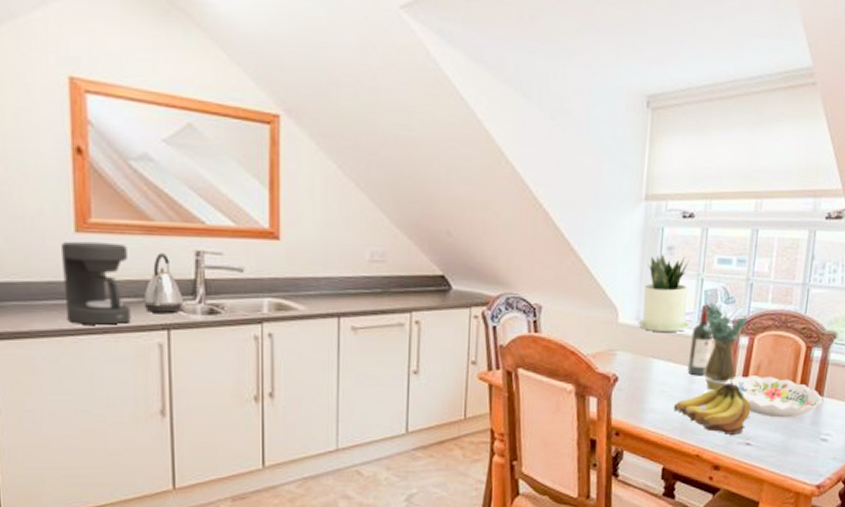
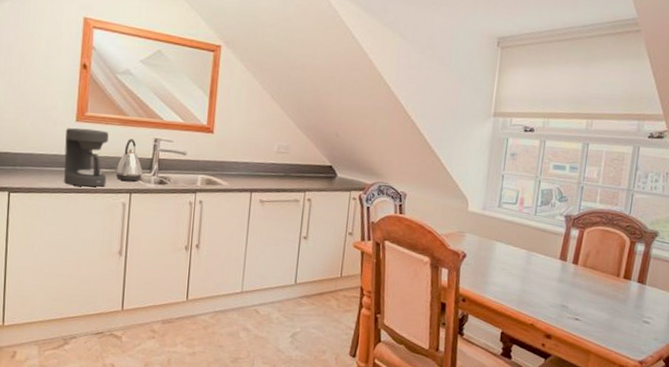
planter: present [637,254,690,332] -> none [484,159,529,222]
fruit: present [673,382,752,435] -> none [512,266,581,310]
wine bottle: present [687,304,713,376] -> none [525,201,547,259]
vase: present [703,301,749,391] -> none [538,198,579,272]
decorative bowl: present [724,375,822,418] -> none [557,261,645,301]

